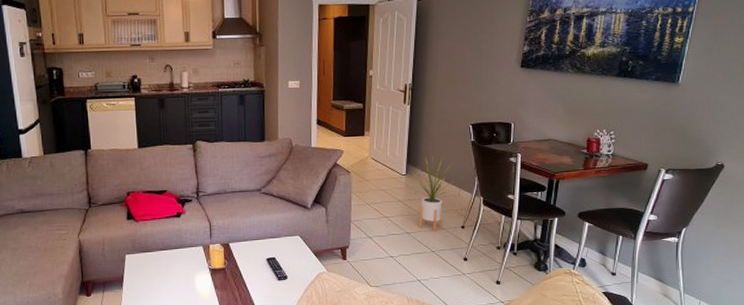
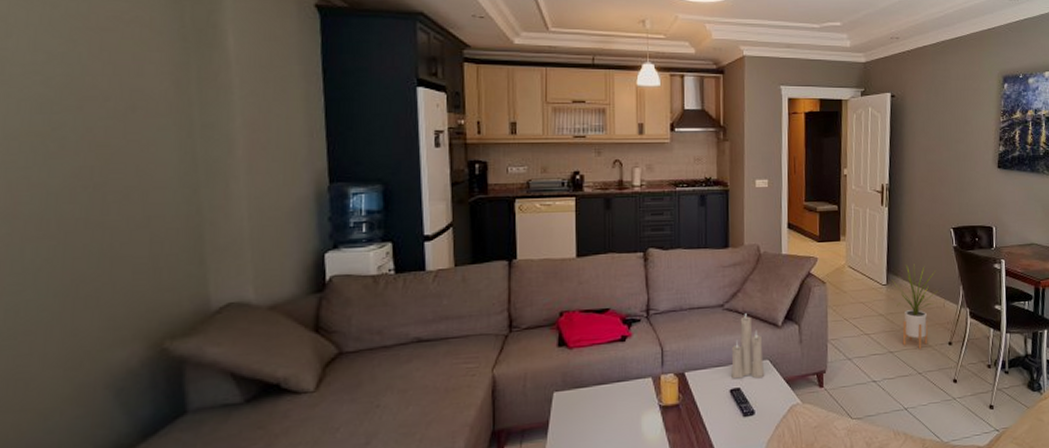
candle: none [268,197,295,251] -> present [731,313,764,379]

